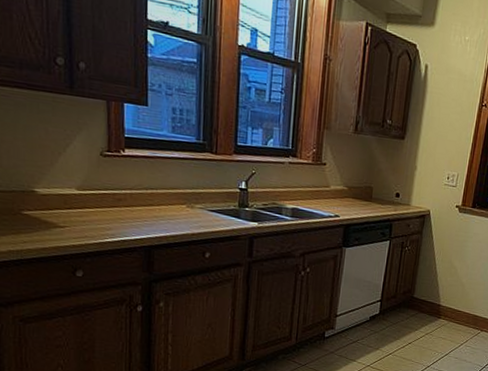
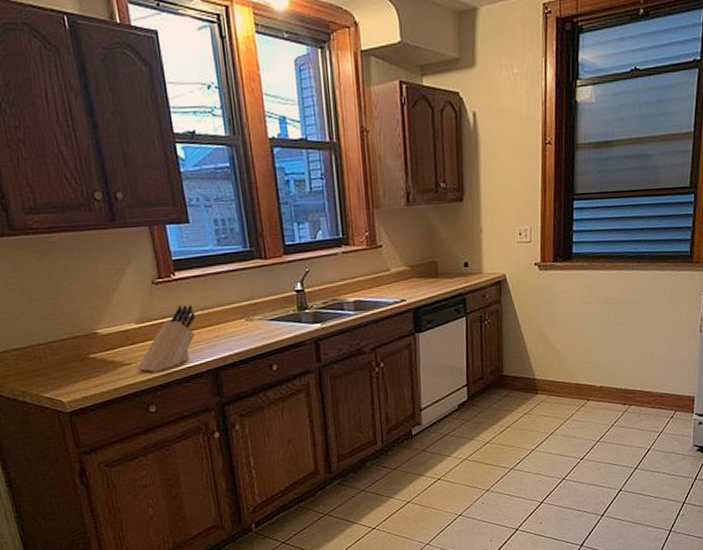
knife block: none [70,181,139,240] -> present [137,305,196,372]

